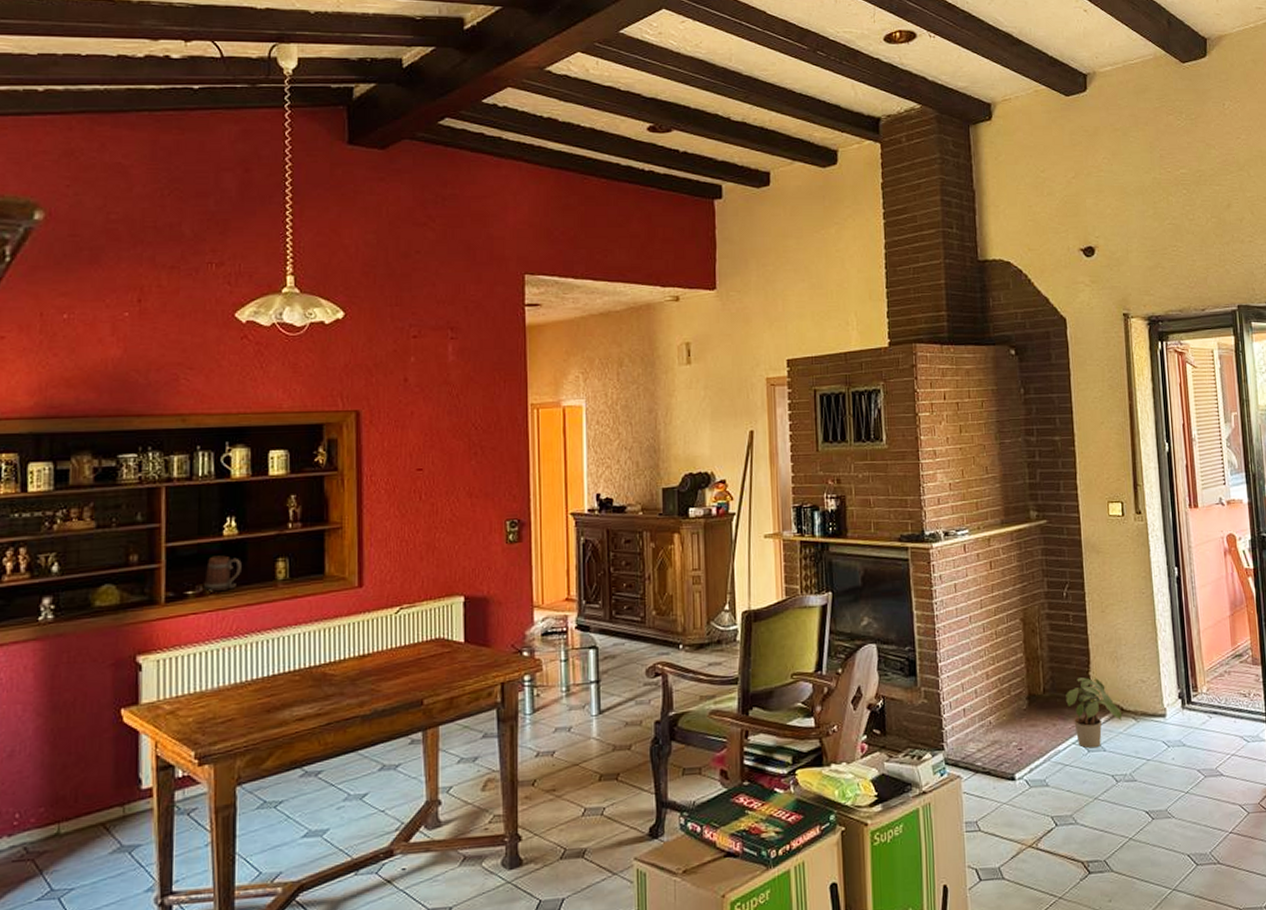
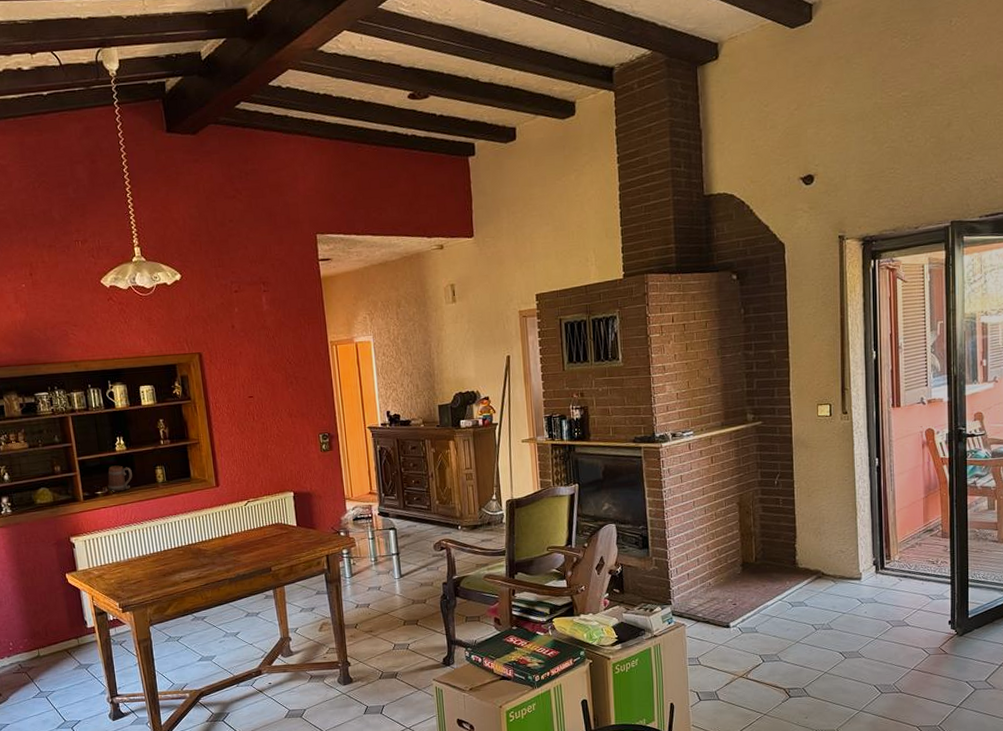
potted plant: present [1066,677,1122,749] -> none [774,549,822,604]

